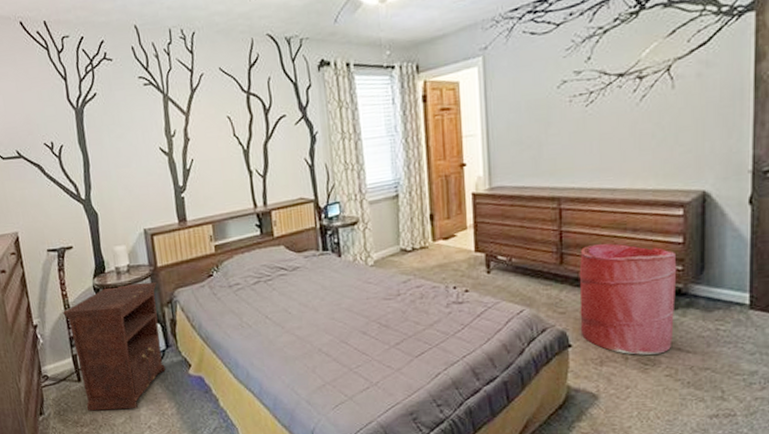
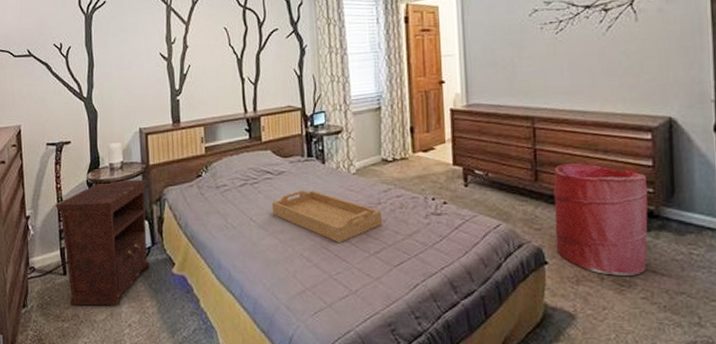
serving tray: none [287,284,402,336] -> present [271,189,382,243]

